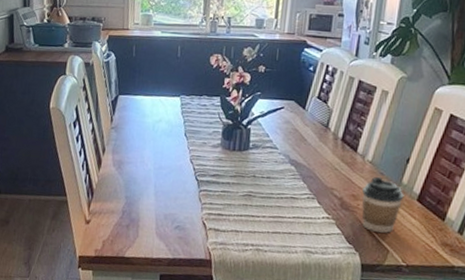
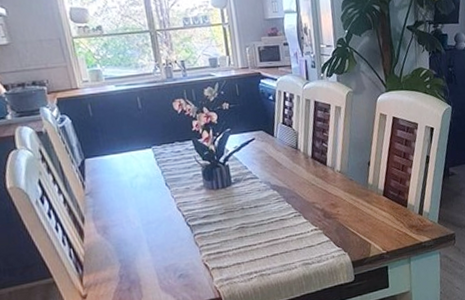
coffee cup: present [361,176,404,233] -> none [338,182,373,231]

